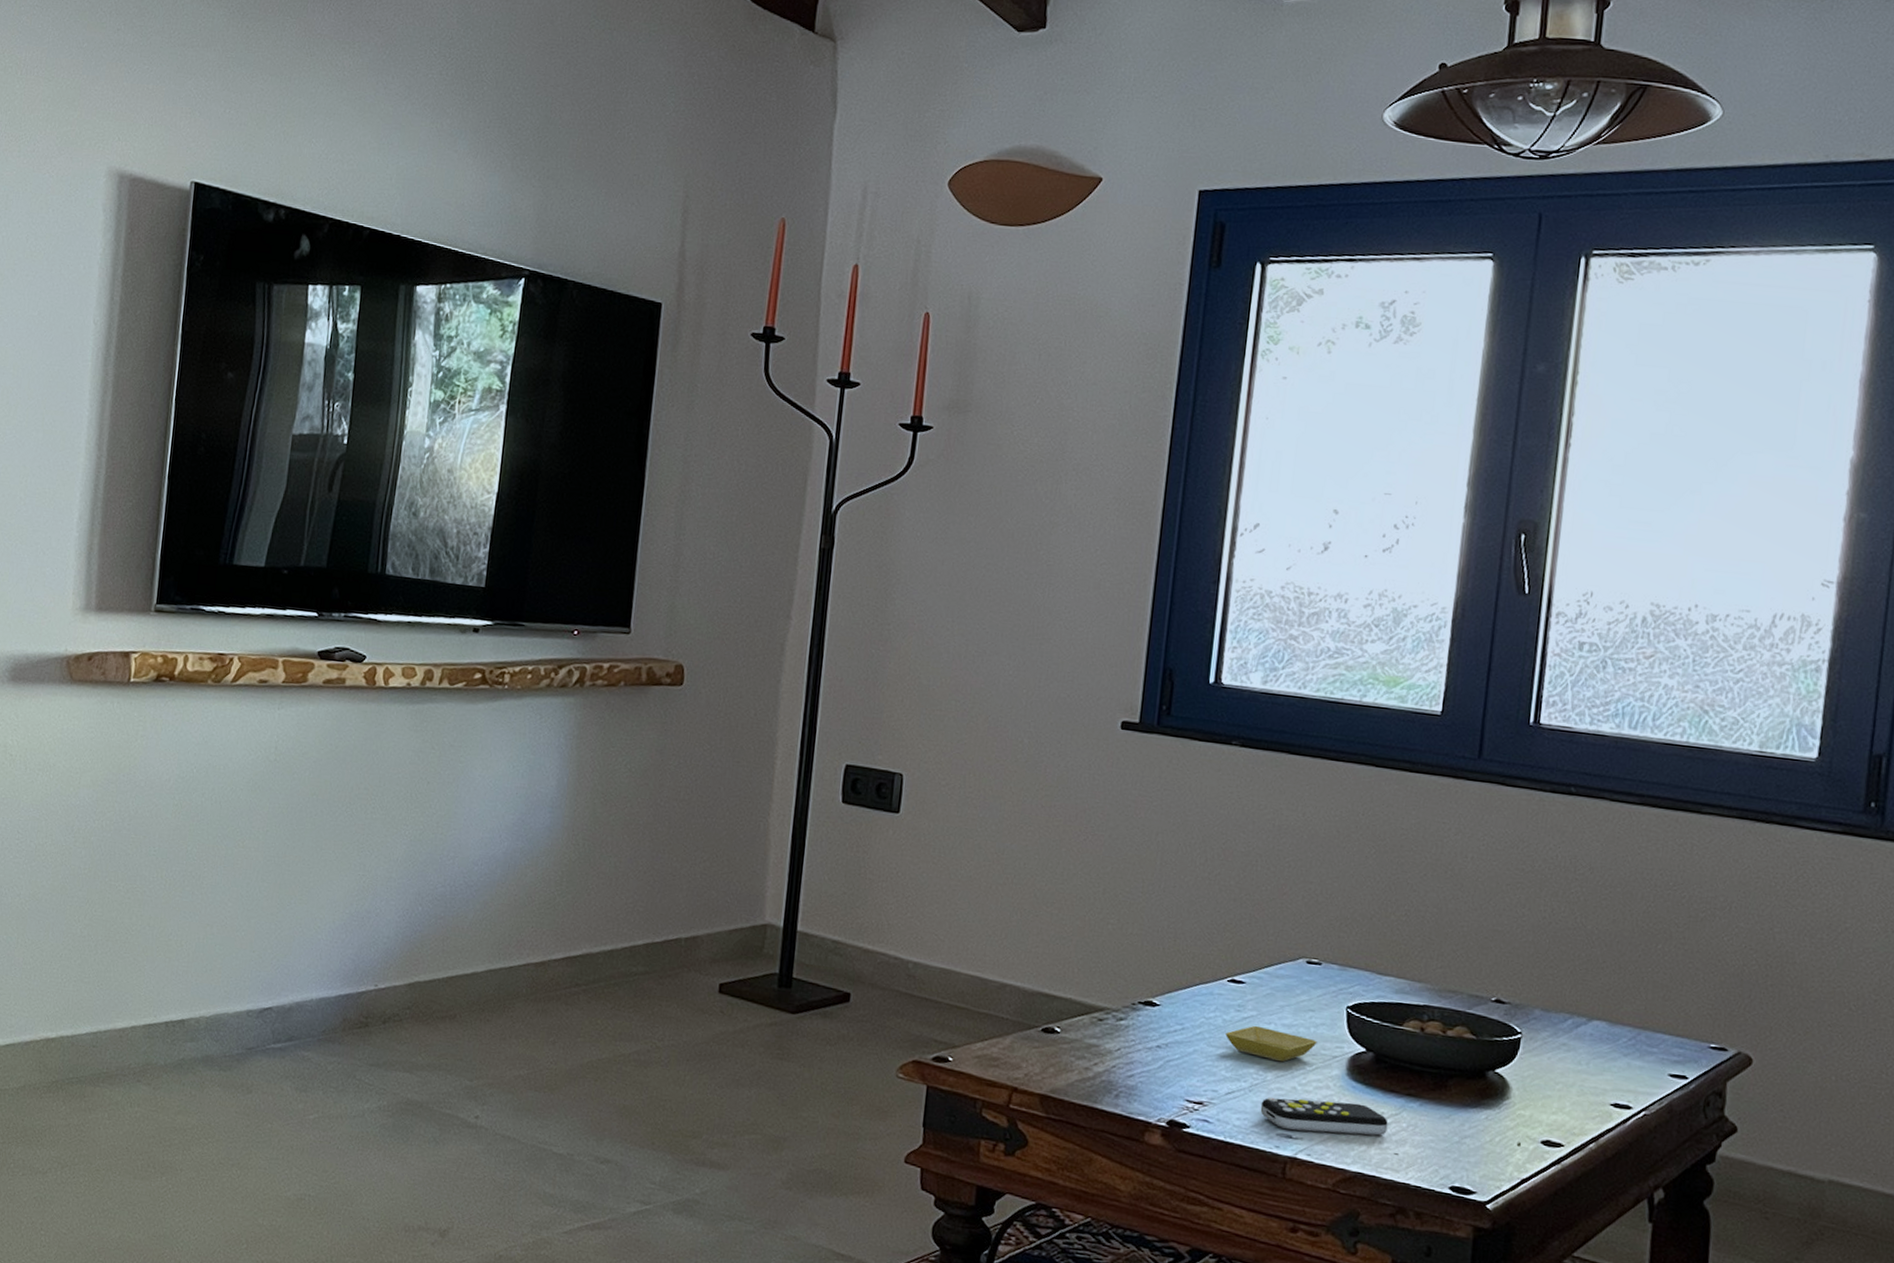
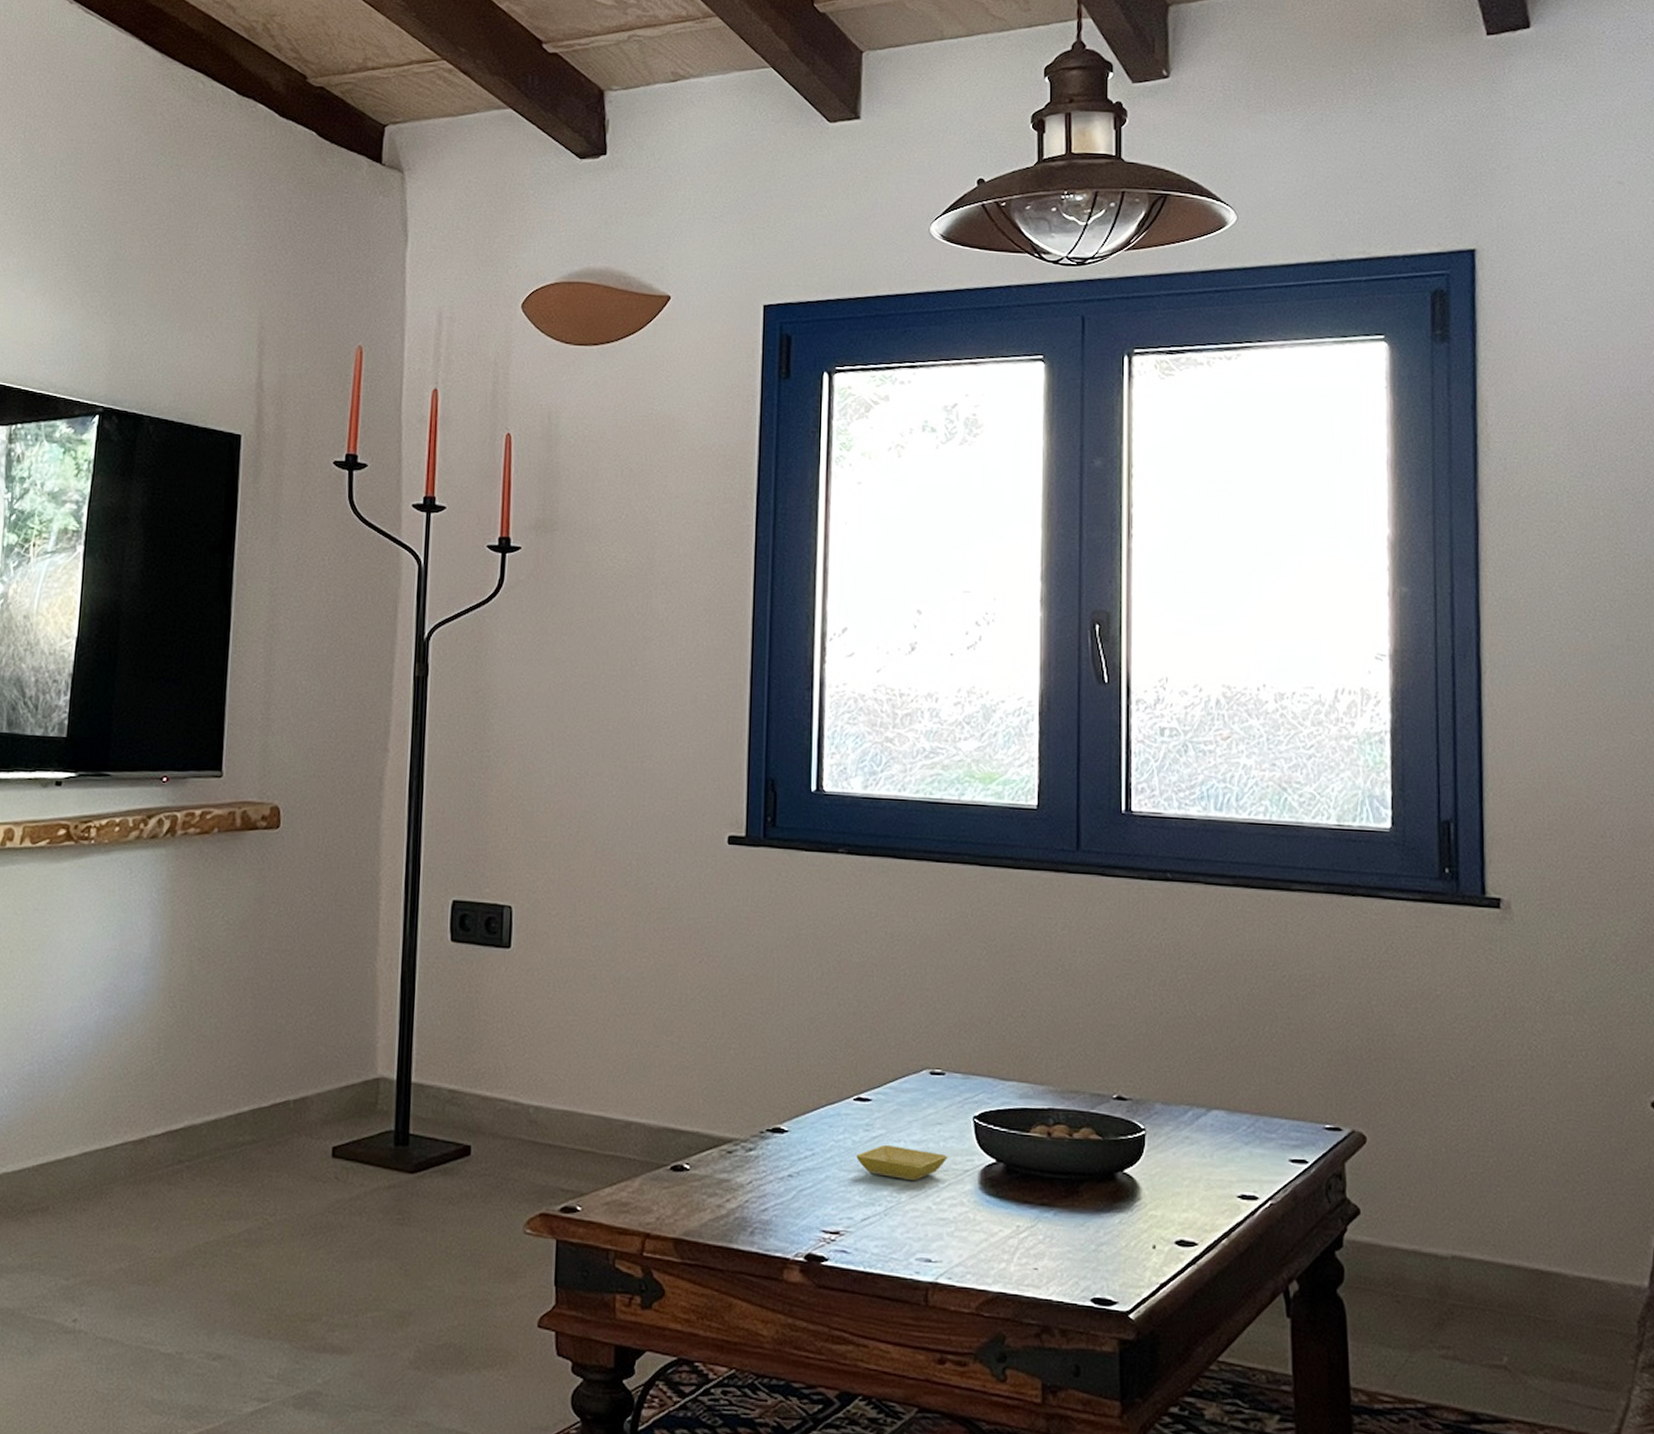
remote control: present [1260,1097,1388,1136] -> none [897,1218,1025,1254]

